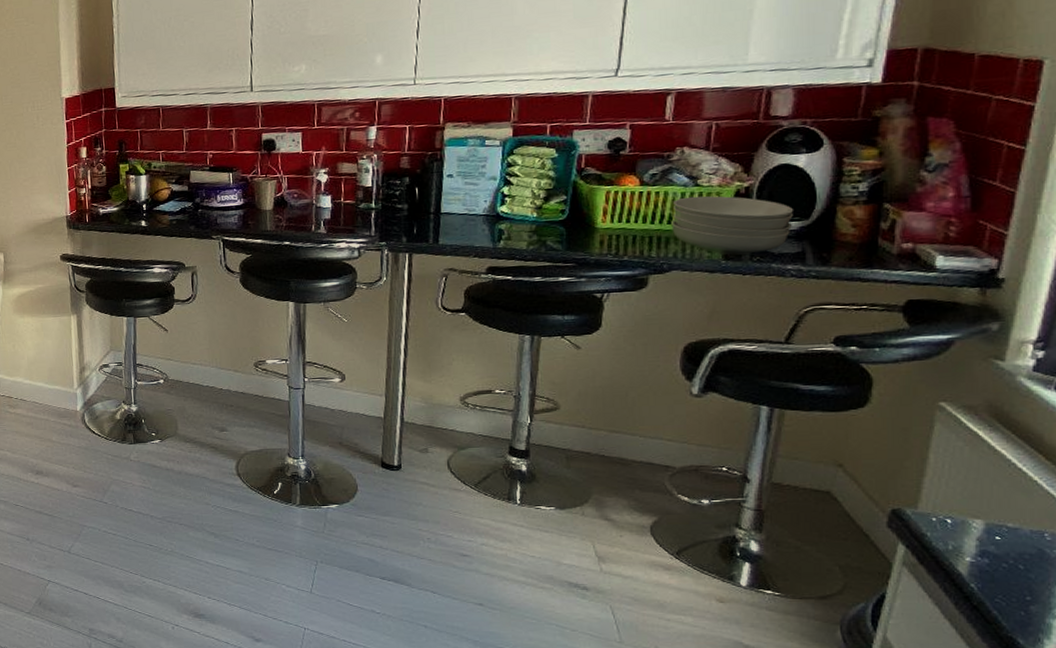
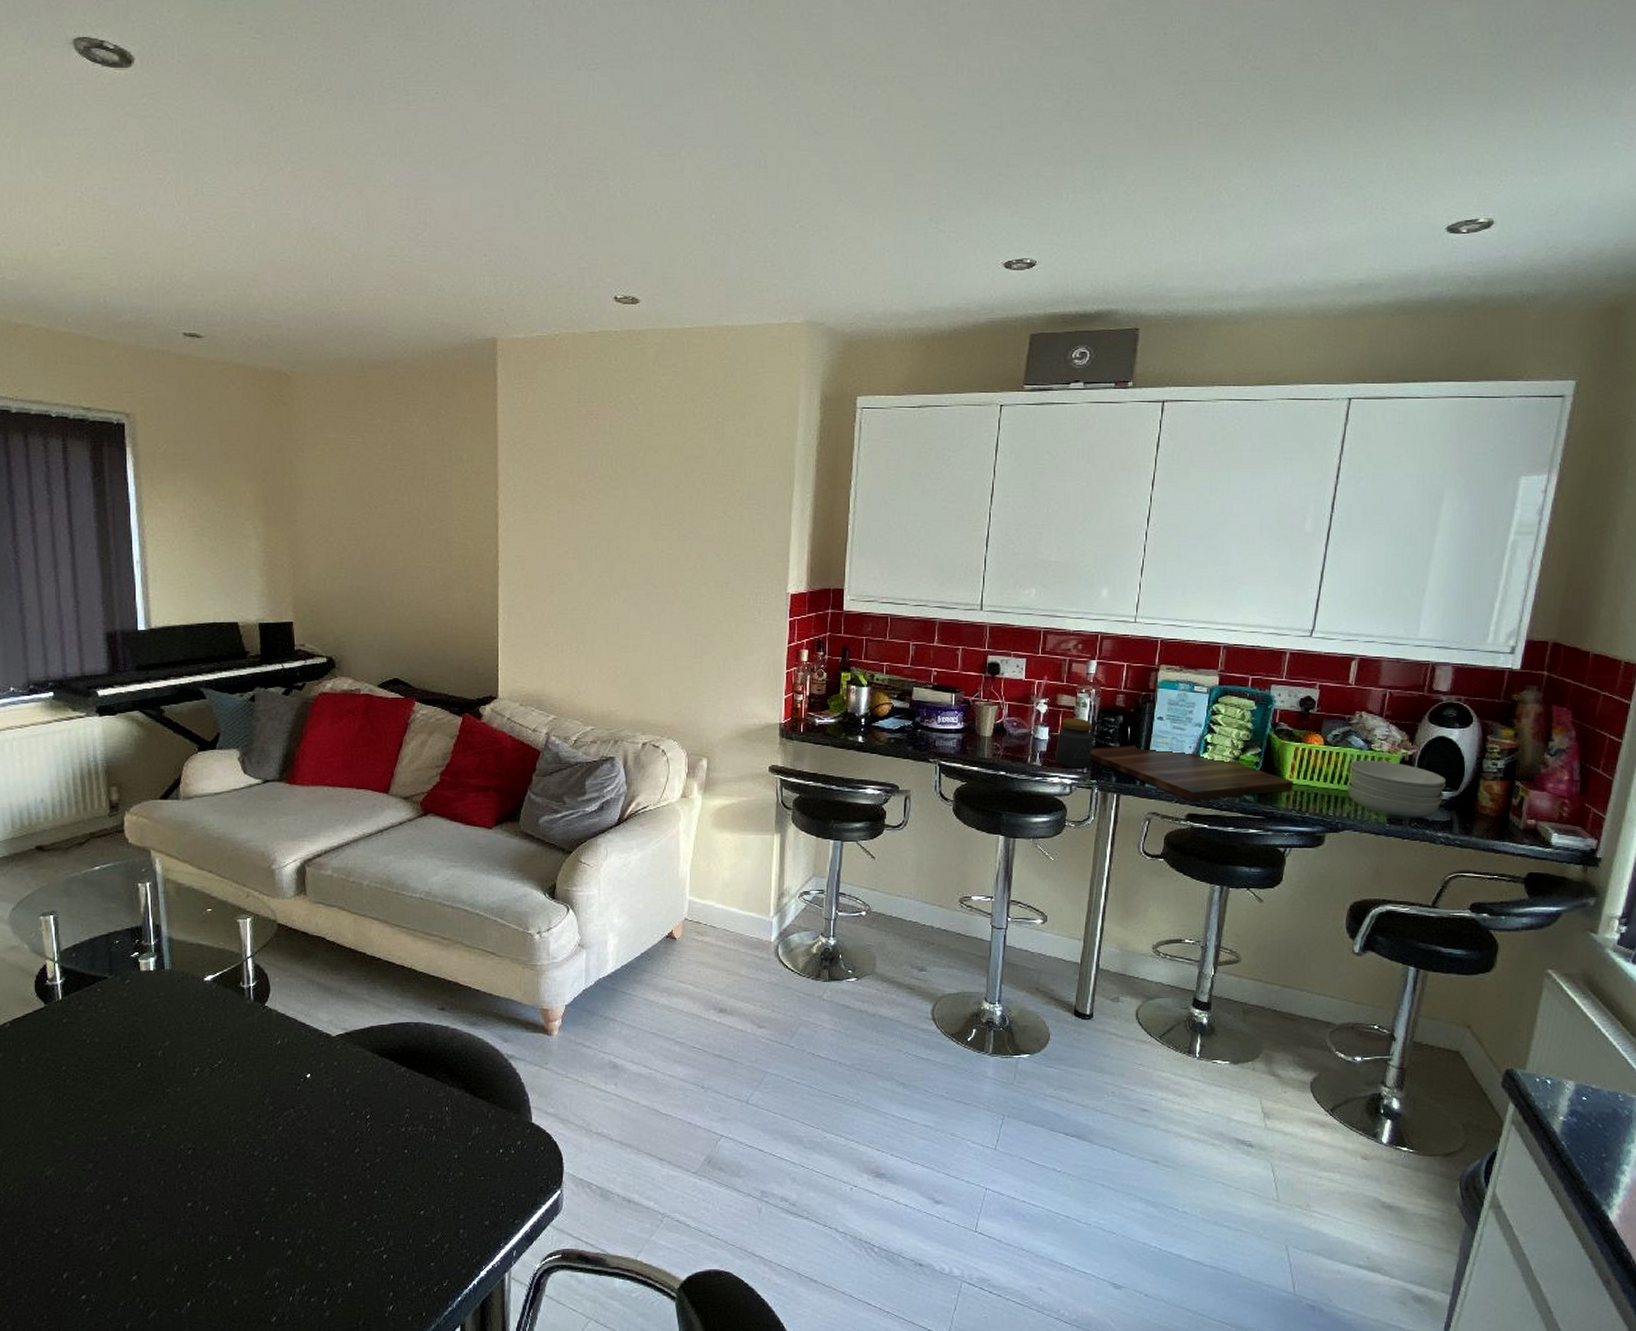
jar: none [340,183,380,234] -> present [1055,718,1094,770]
cutting board: none [376,204,607,255] -> present [1090,745,1293,802]

